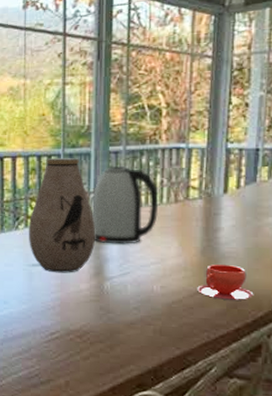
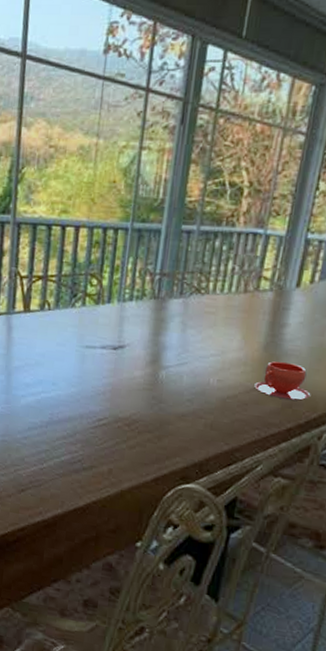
vase: present [28,158,96,273] -> none [84,232,158,359]
kettle: present [92,165,159,244] -> none [155,246,229,333]

